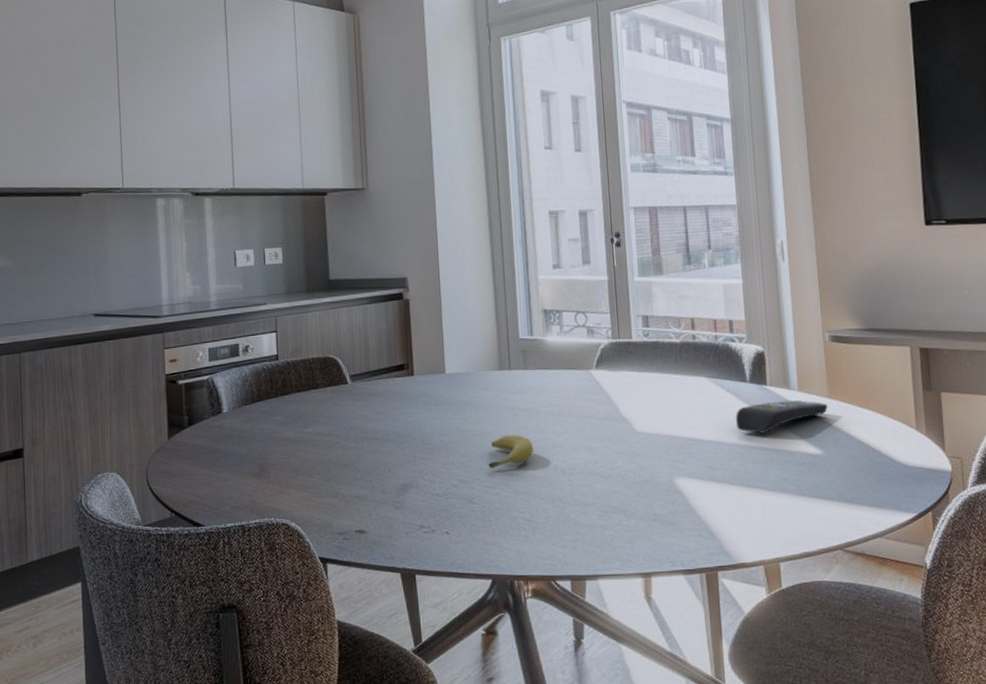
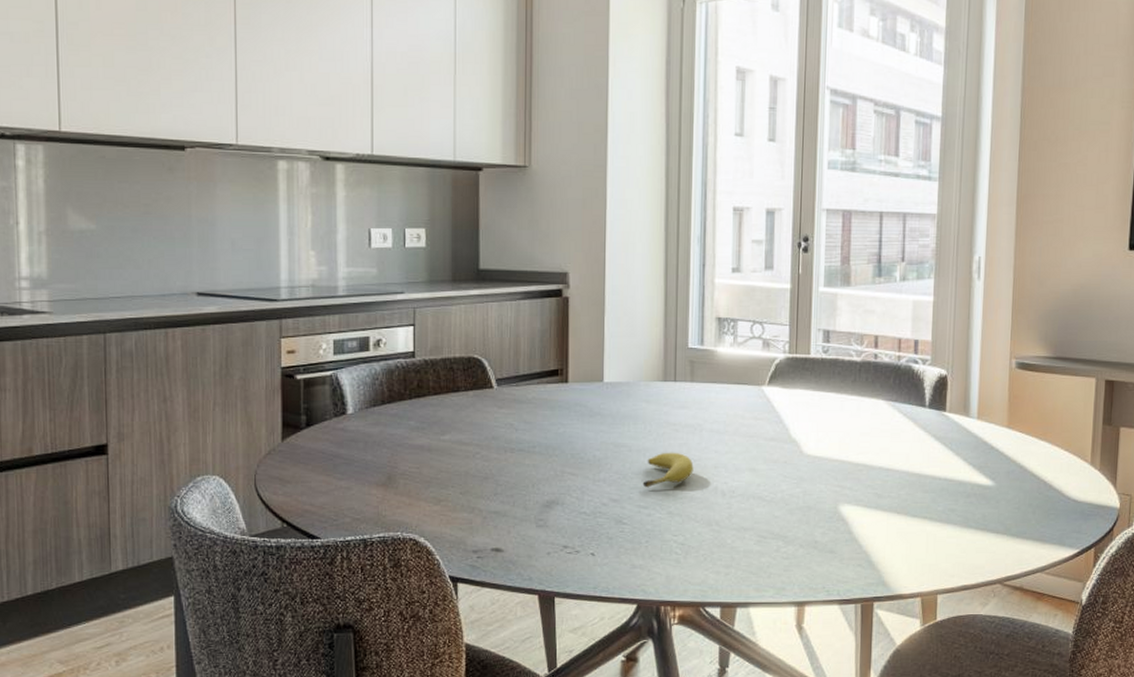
remote control: present [736,400,828,434] -> none [910,429,1005,462]

